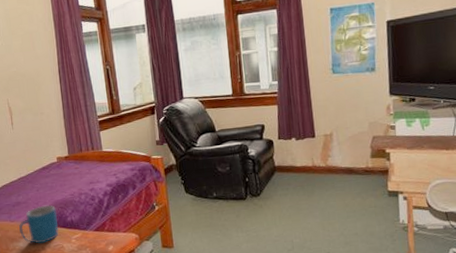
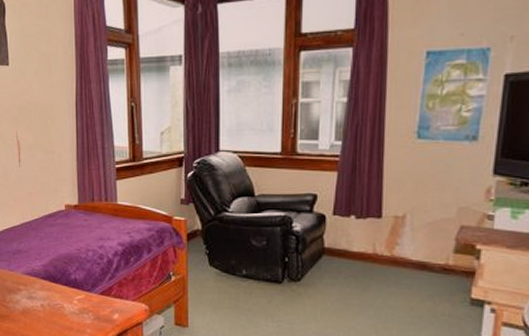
mug: present [19,205,59,244] -> none [18,257,61,300]

